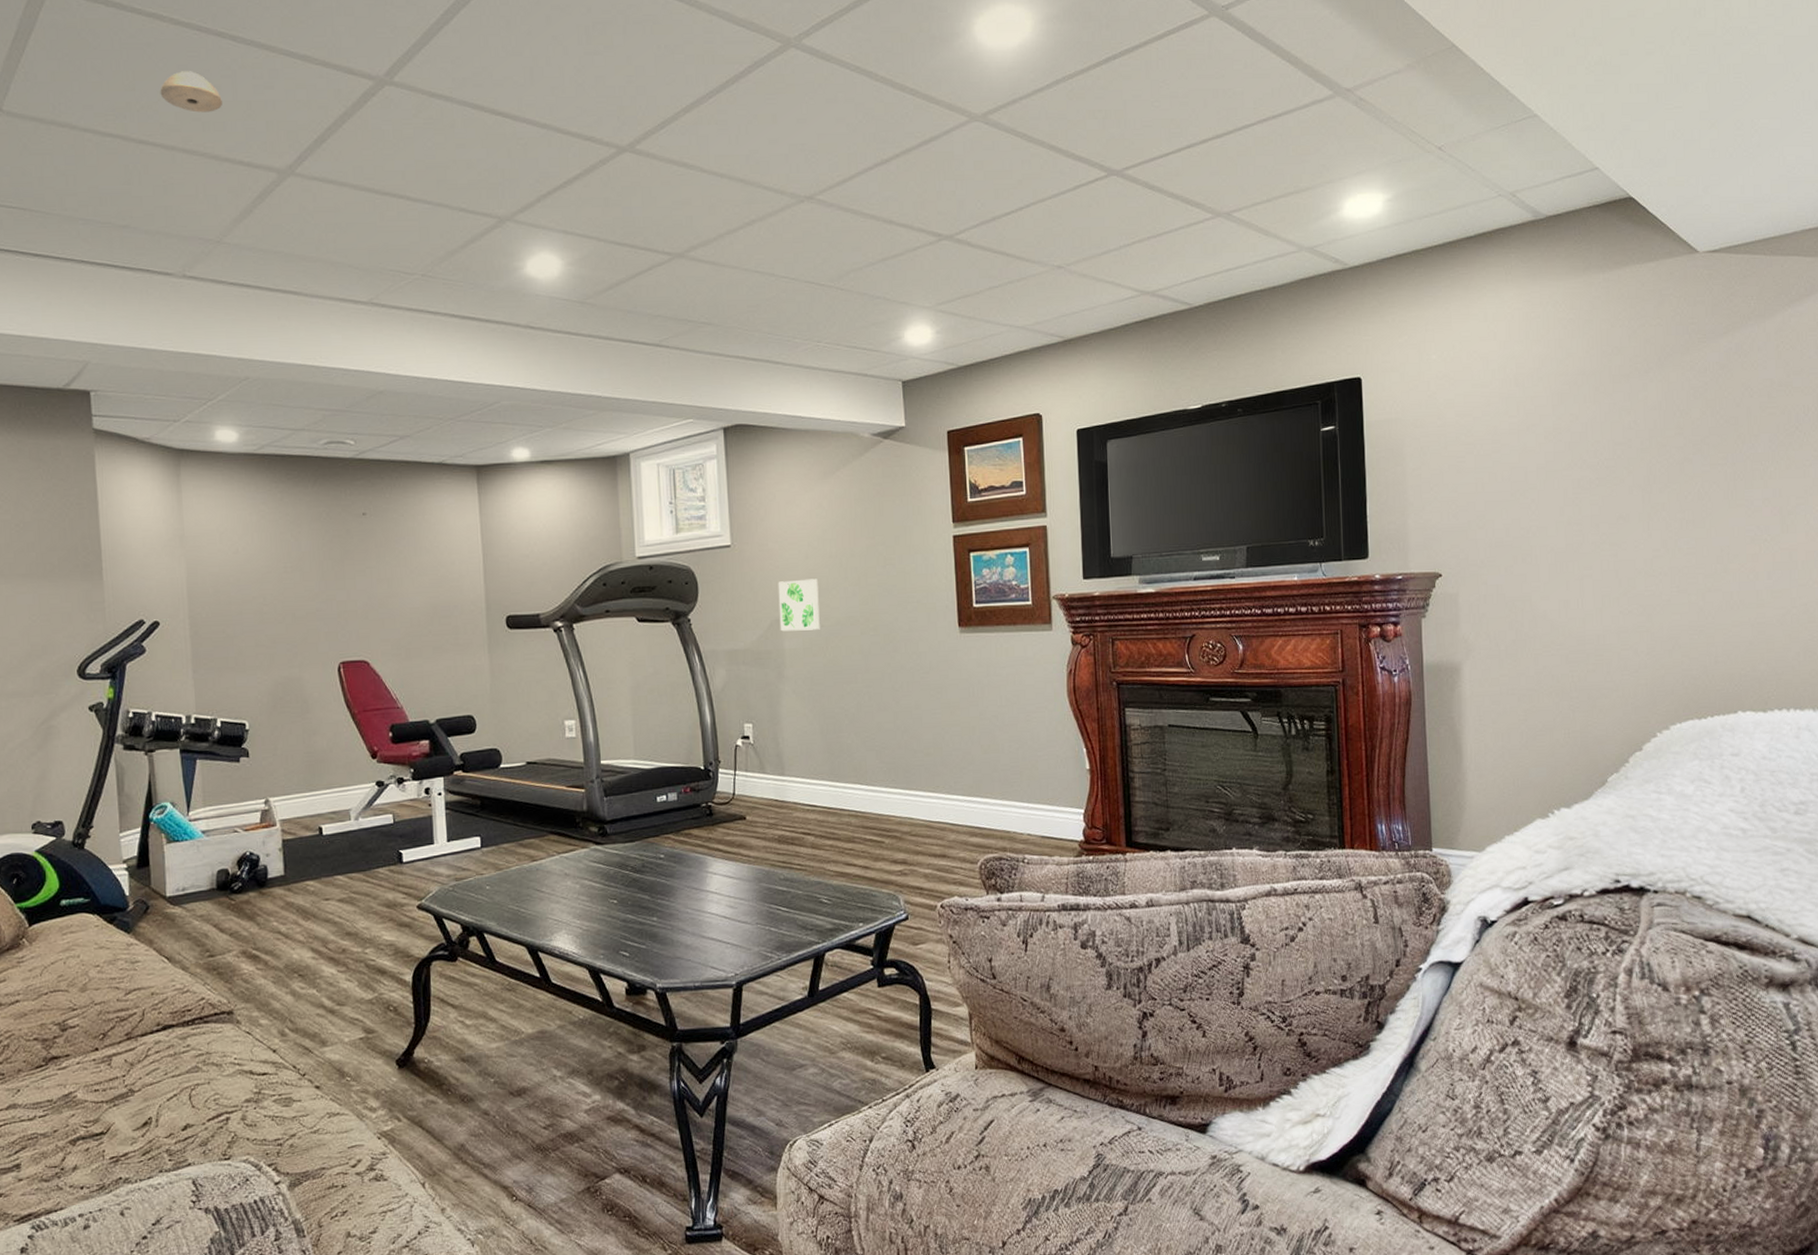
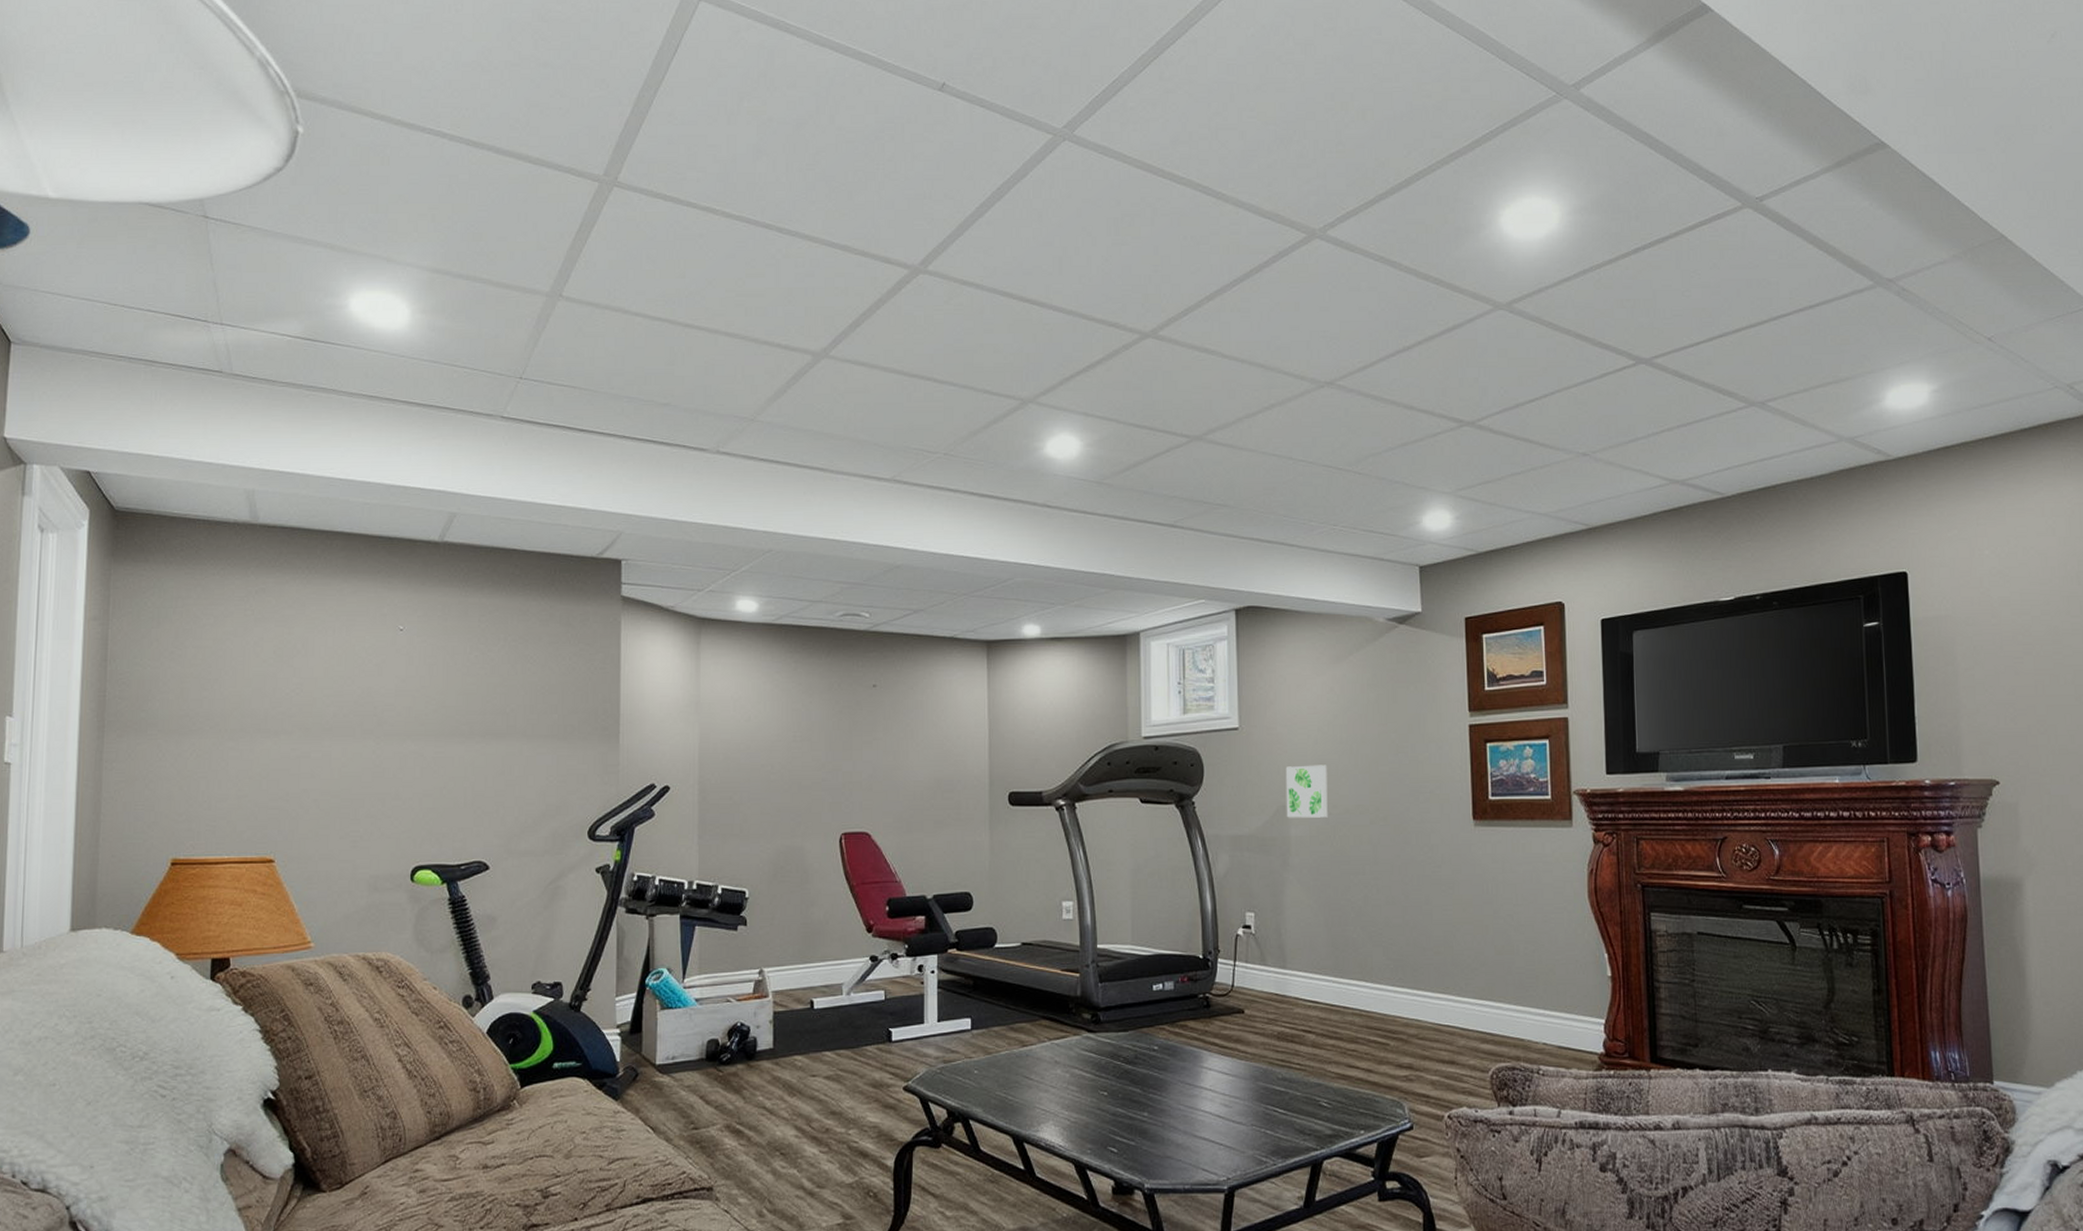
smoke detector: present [160,71,222,113] -> none [708,260,765,299]

